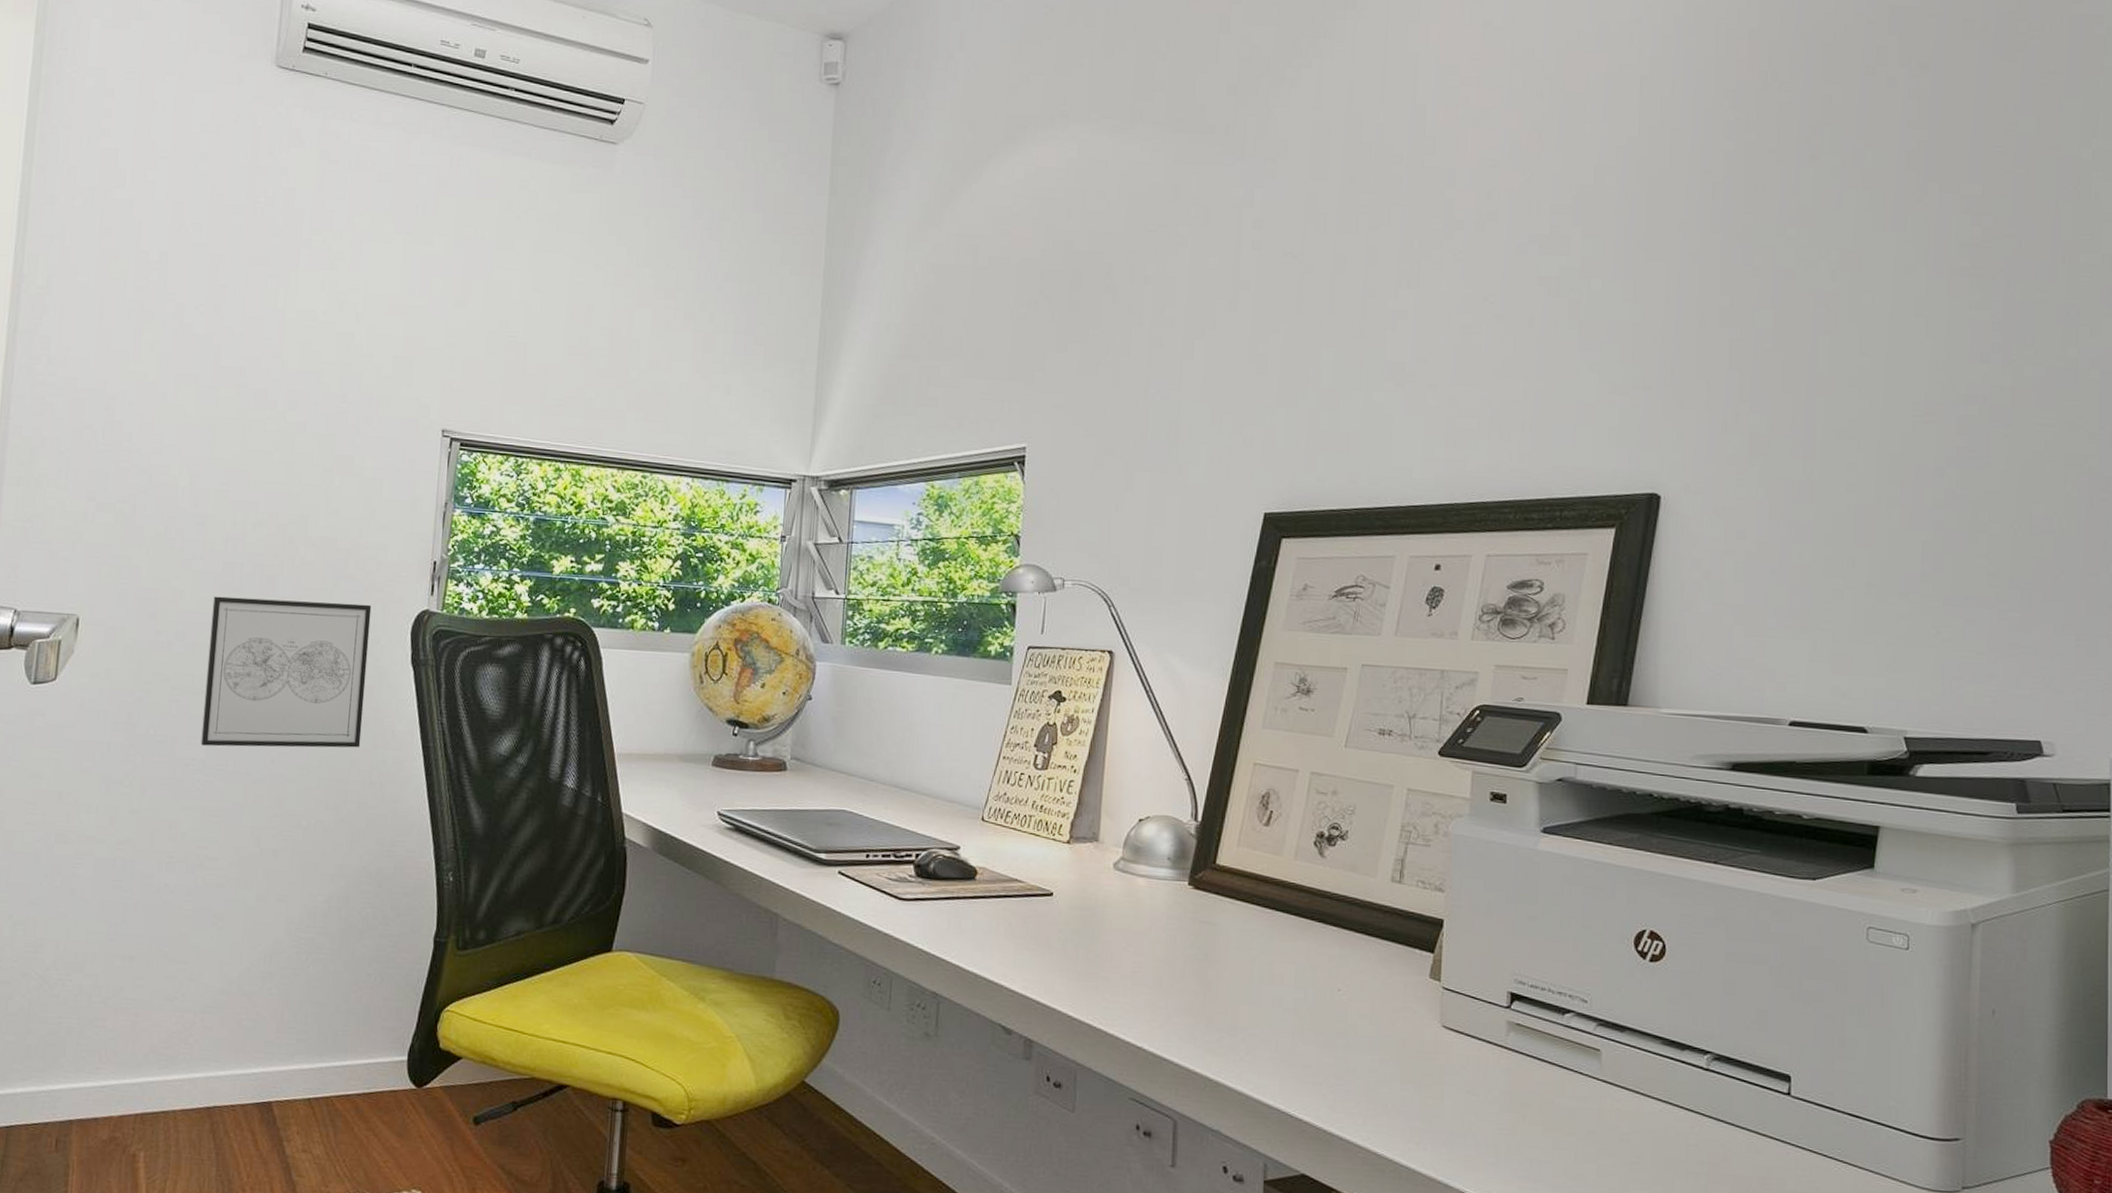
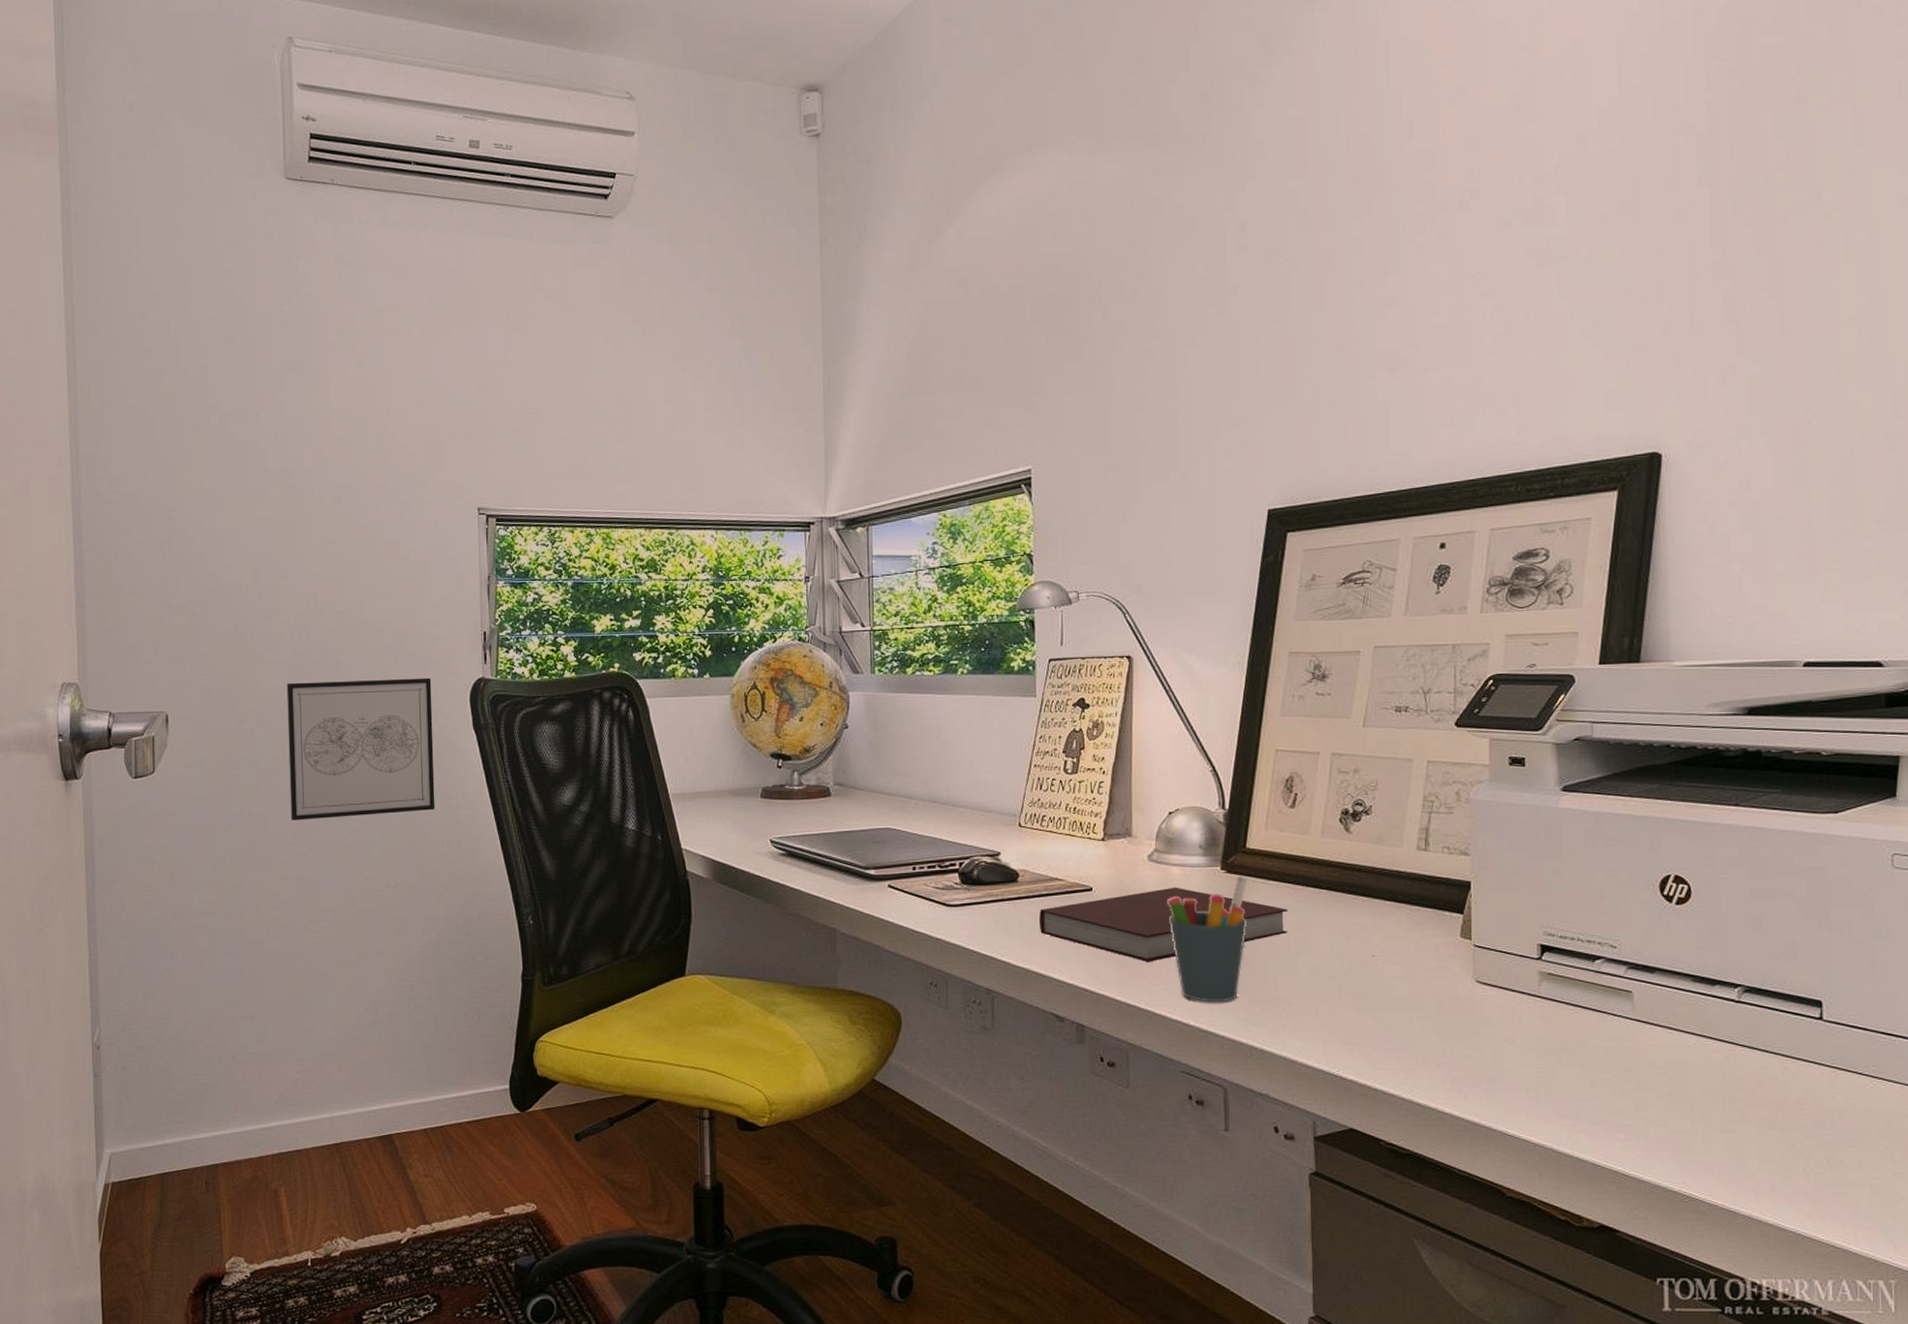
notebook: none [993,899,1254,977] -> present [1038,887,1288,962]
pen holder: none [1130,893,1215,1028] -> present [1167,875,1248,1003]

